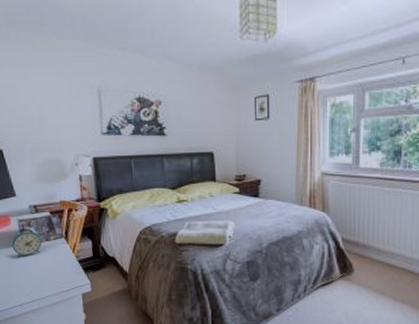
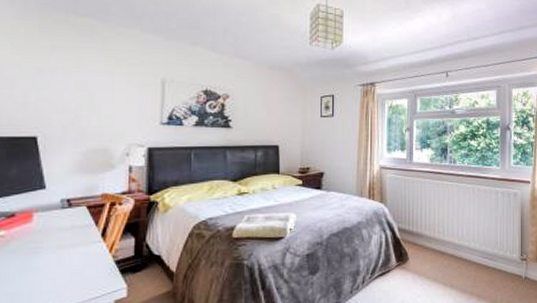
alarm clock: present [12,230,42,258] -> none [30,228,71,261]
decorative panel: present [16,213,66,243] -> none [41,208,103,242]

